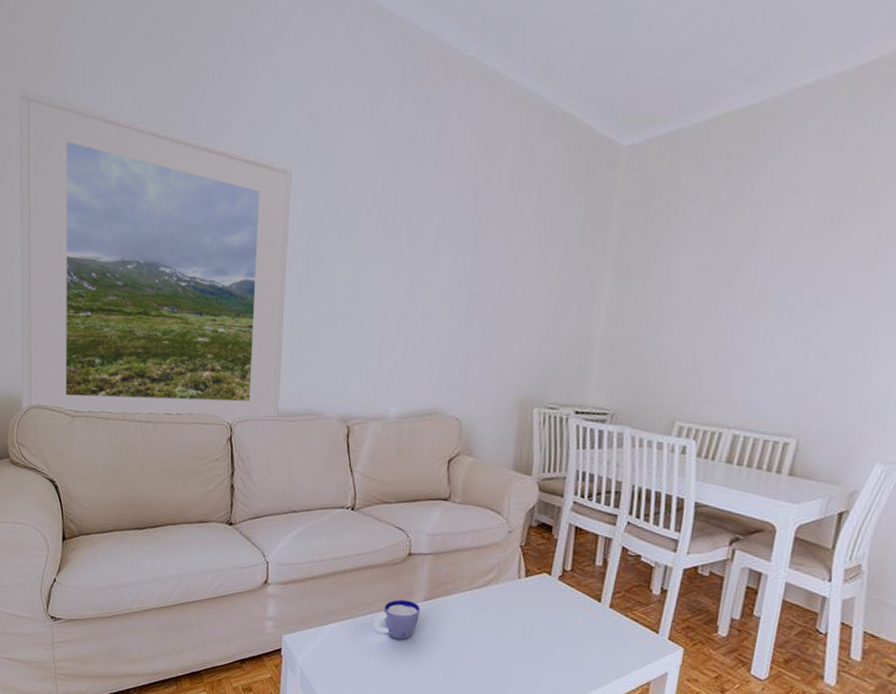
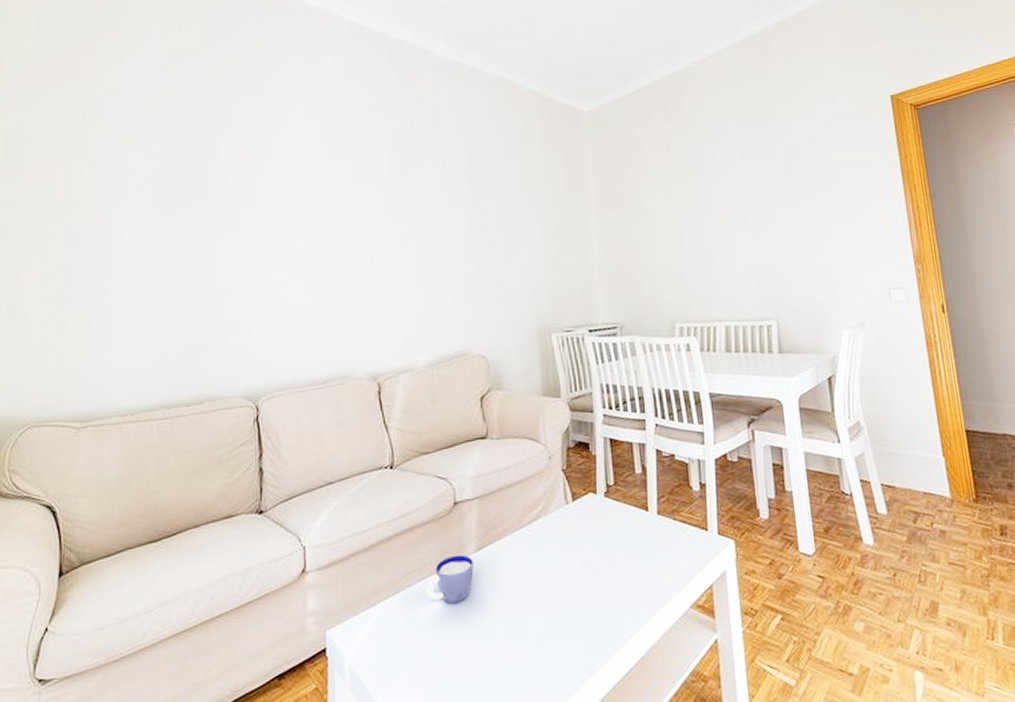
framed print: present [20,88,292,424] -> none [17,123,307,432]

